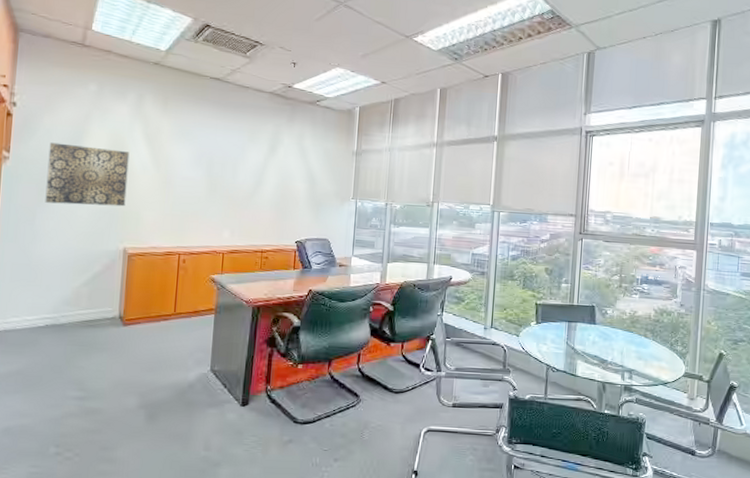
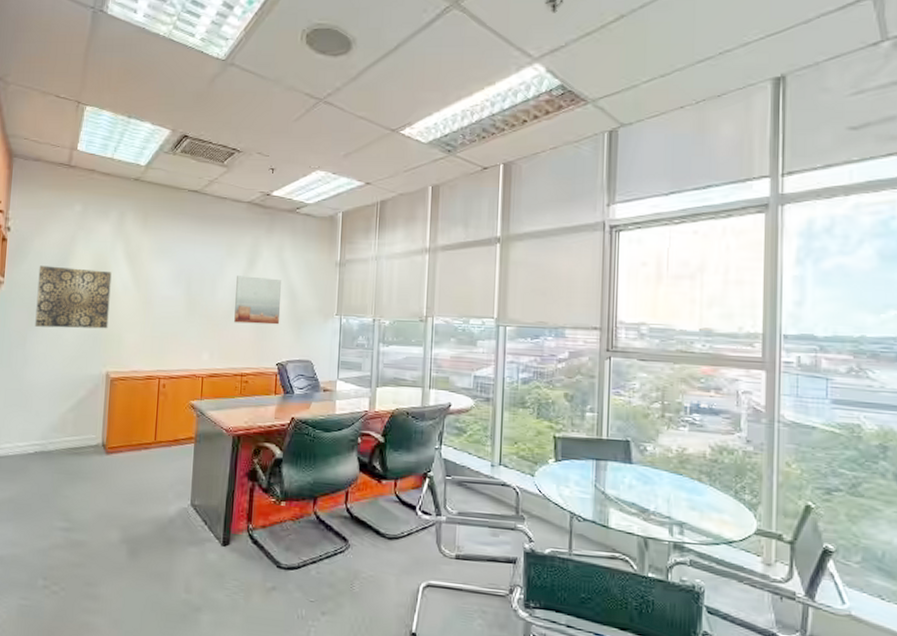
wall art: none [255,160,302,207] -> present [234,276,282,325]

